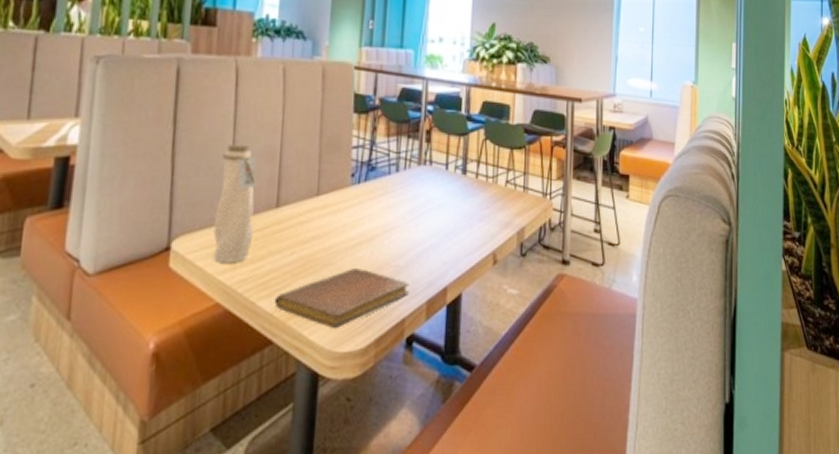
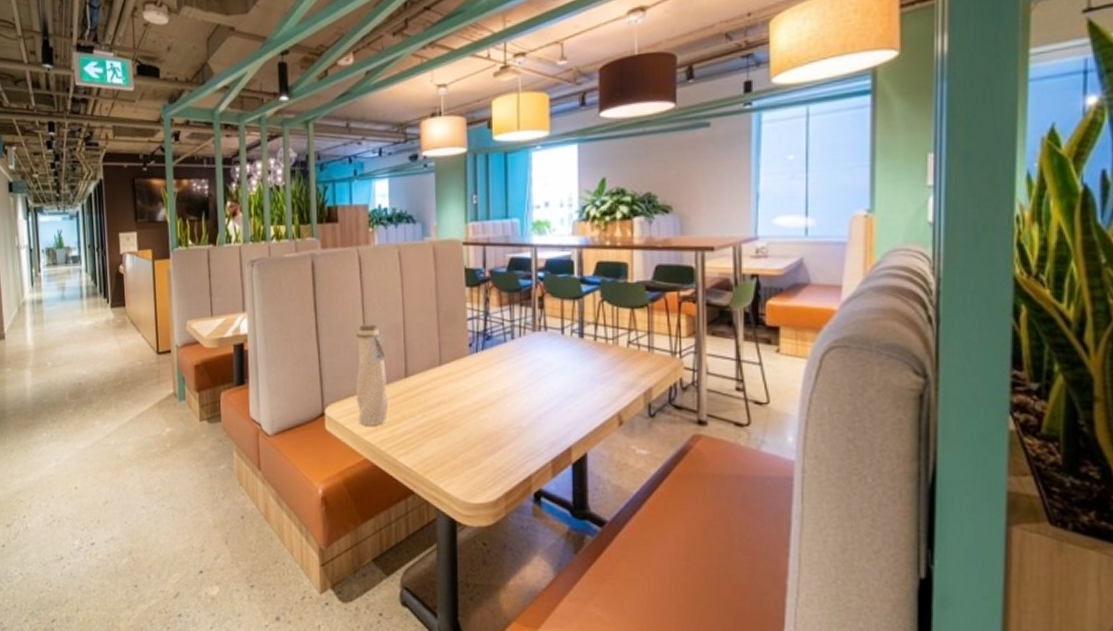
notebook: present [274,269,409,329] -> none [412,430,533,483]

